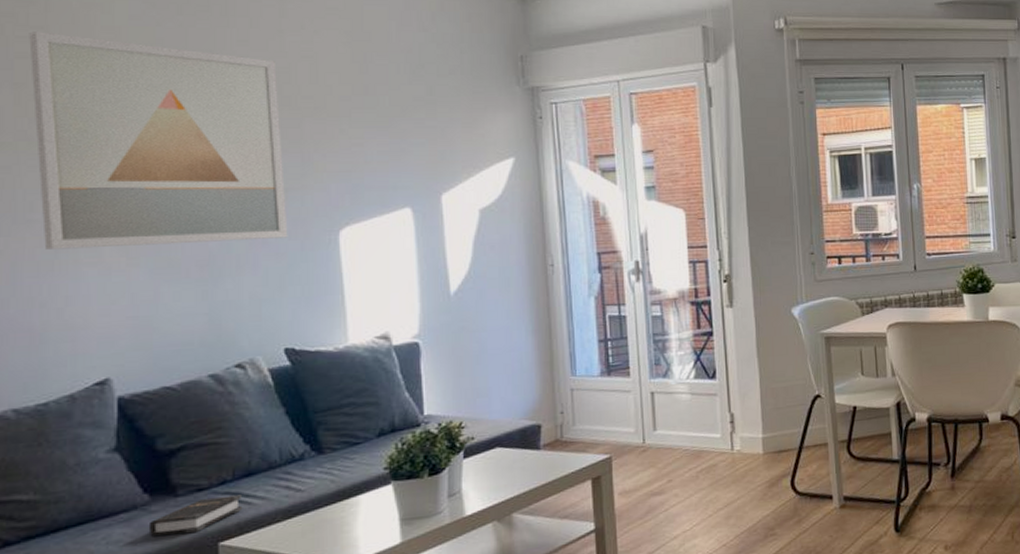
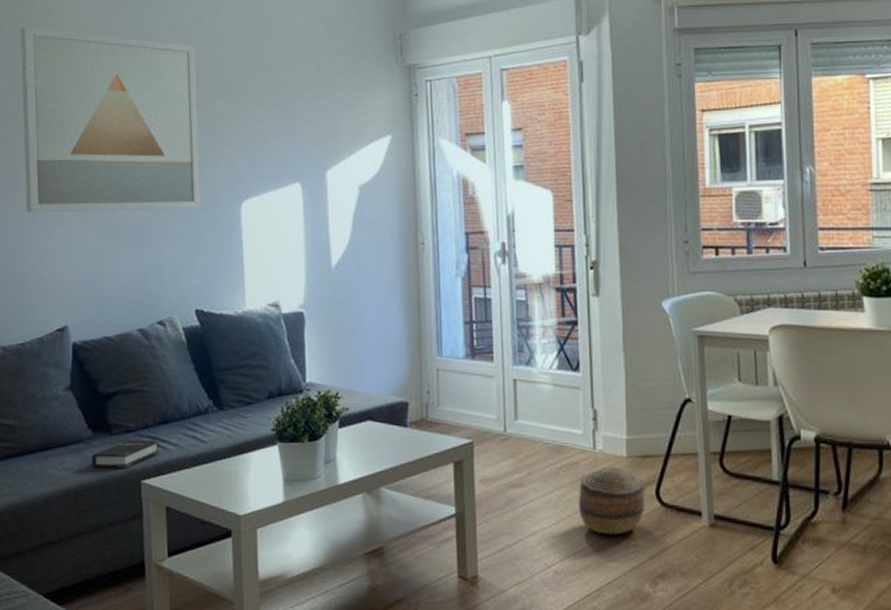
basket: none [718,464,782,528] -> present [579,466,645,535]

